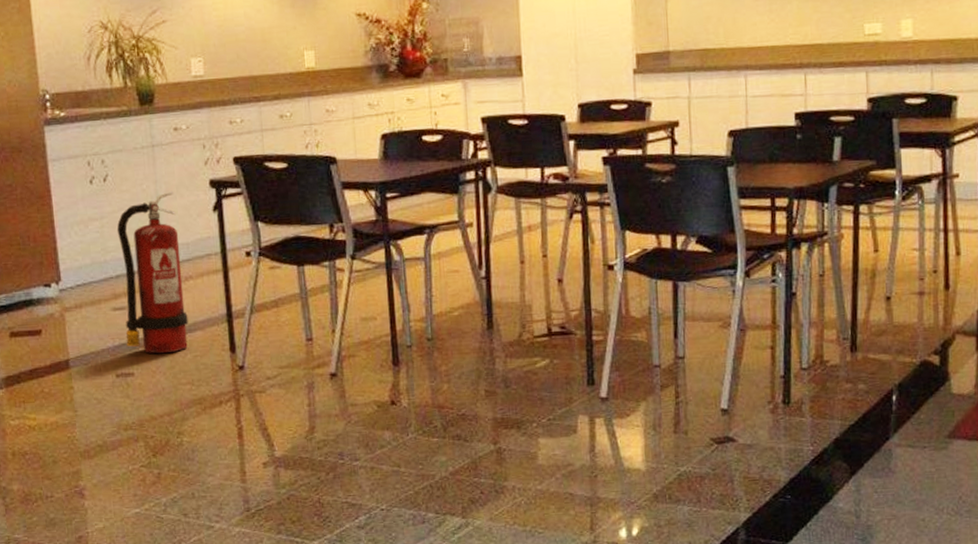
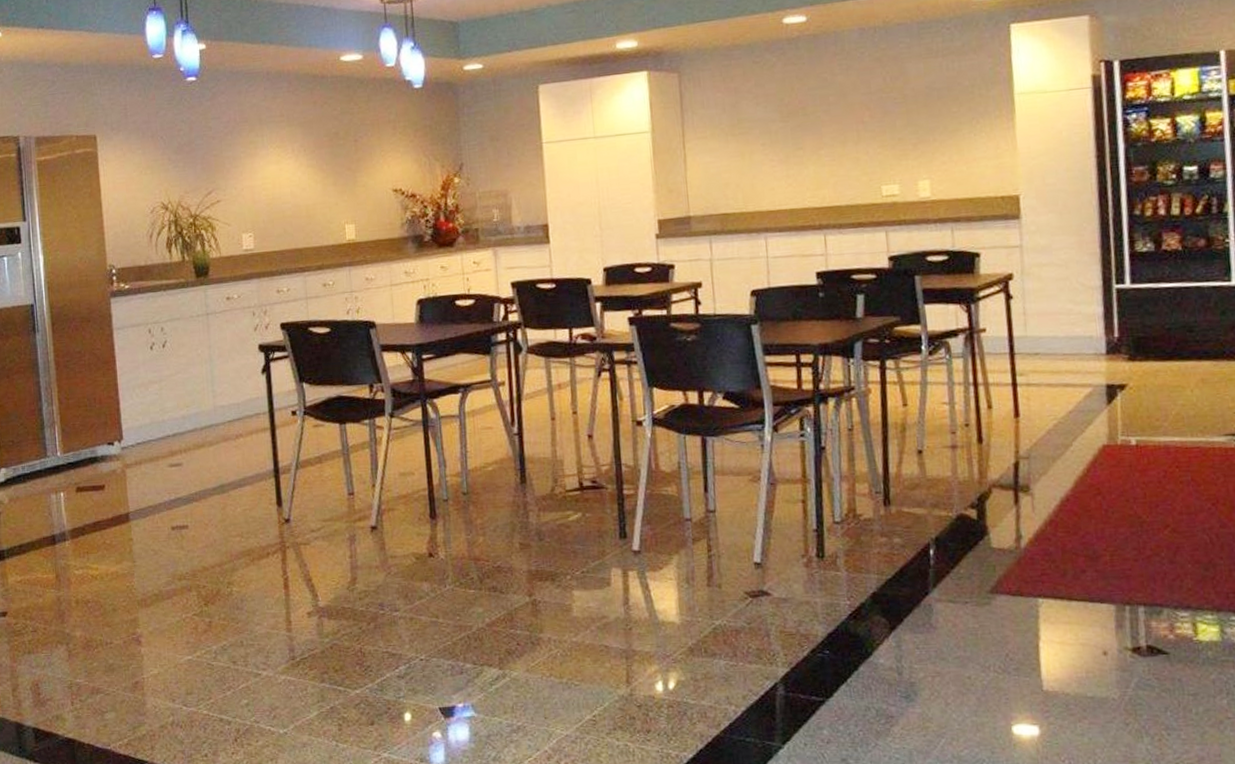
fire extinguisher: present [116,190,188,354] -> none [174,355,238,508]

